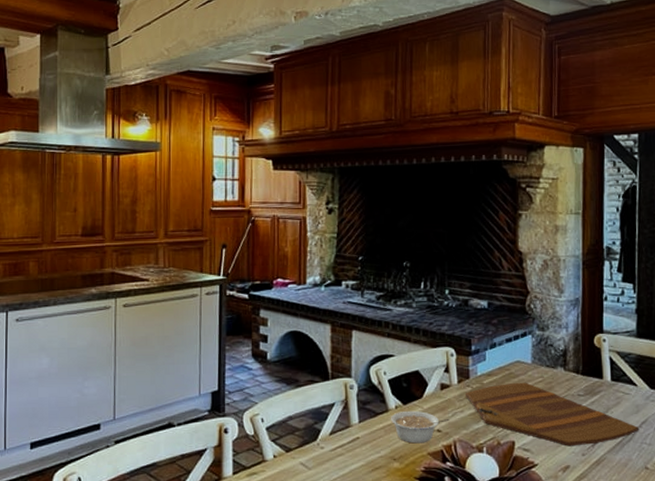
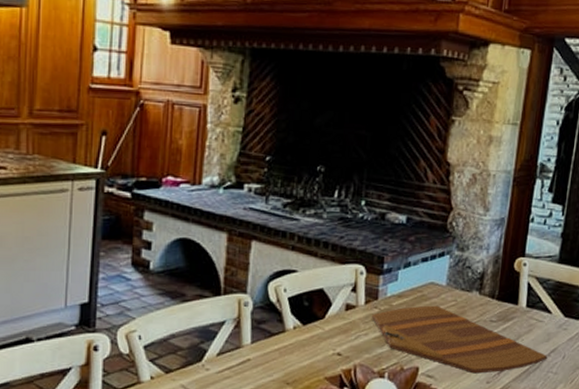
legume: present [390,410,449,444] -> none [286,331,352,367]

